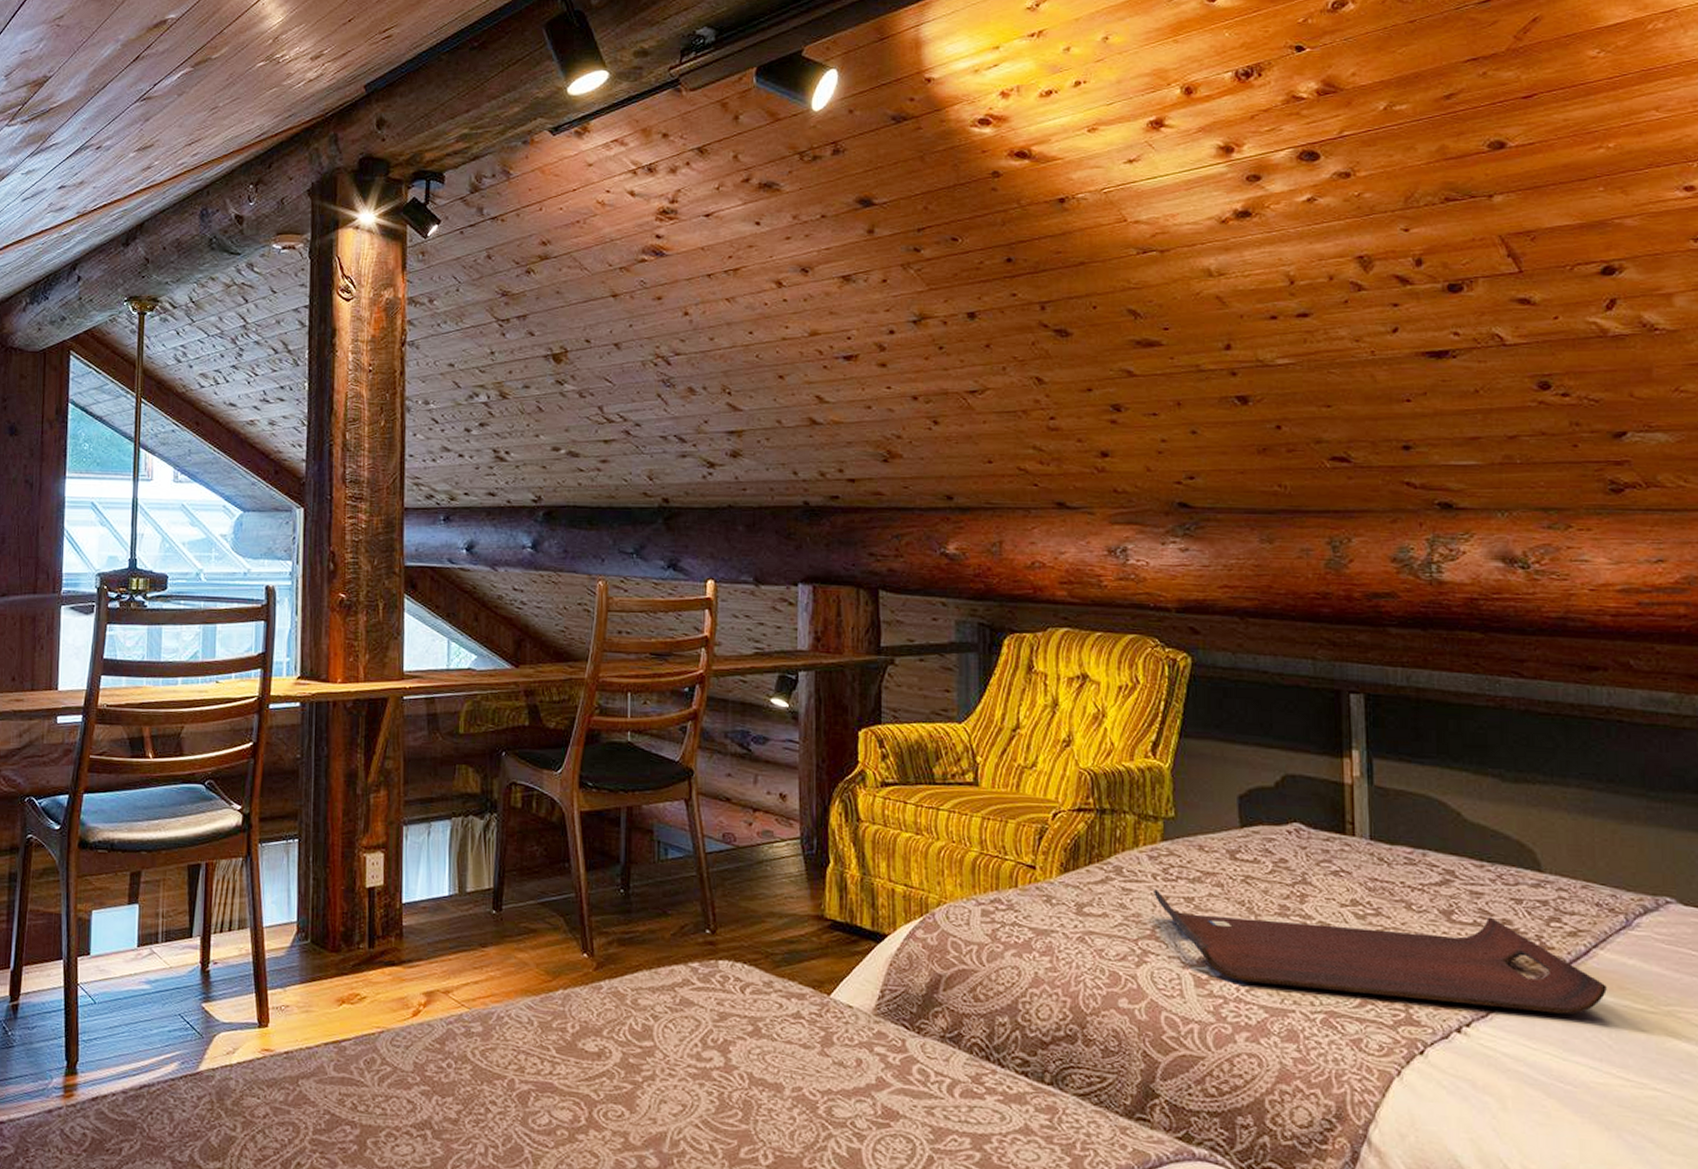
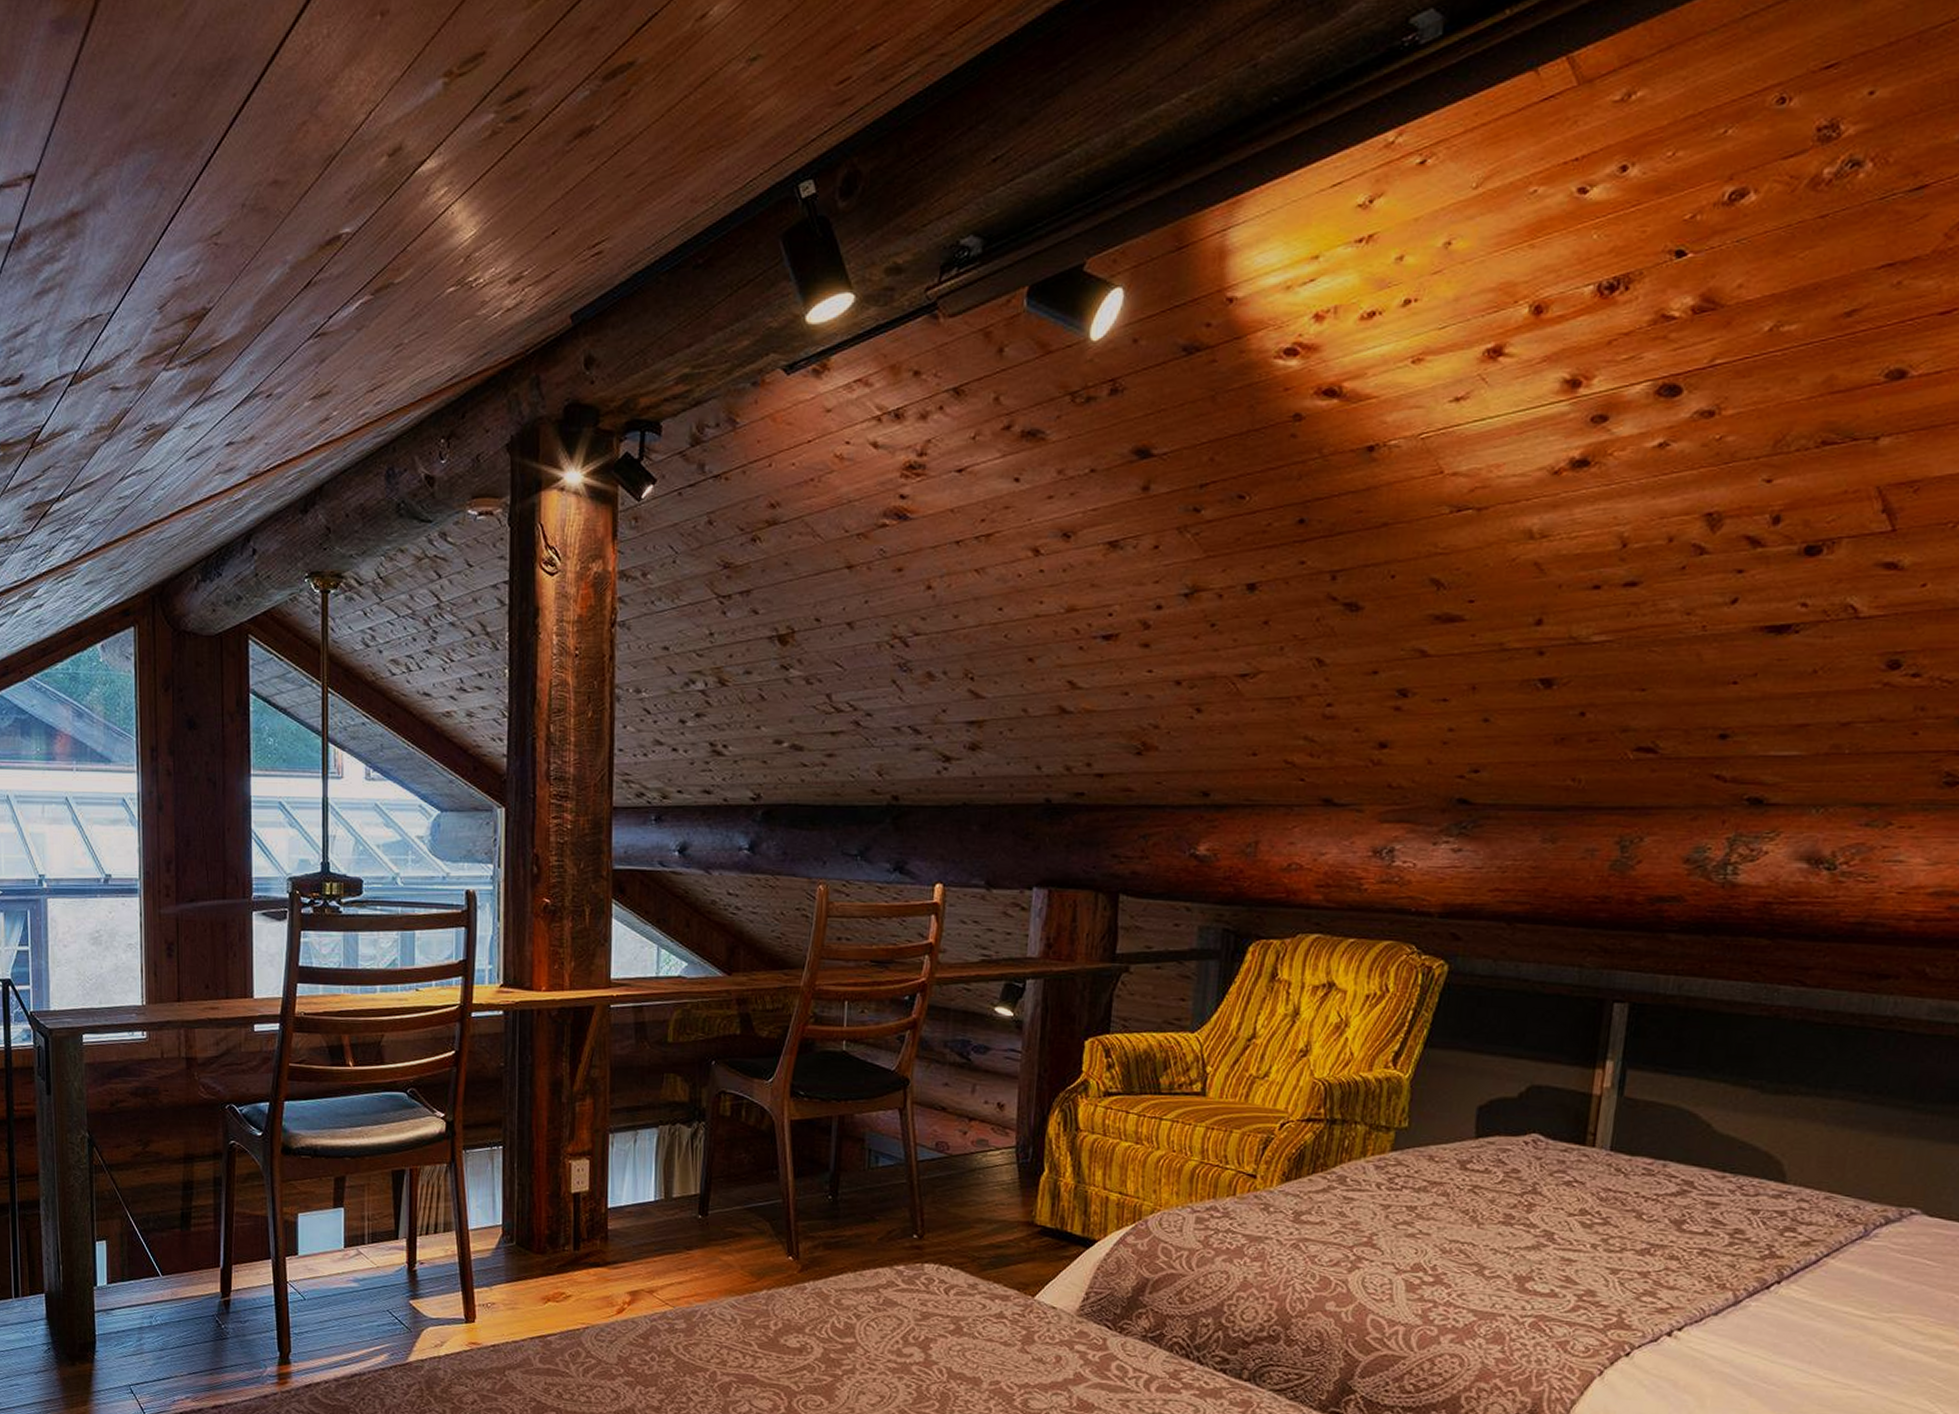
serving tray: present [1154,890,1607,1015] -> none [1375,1199,1831,1320]

